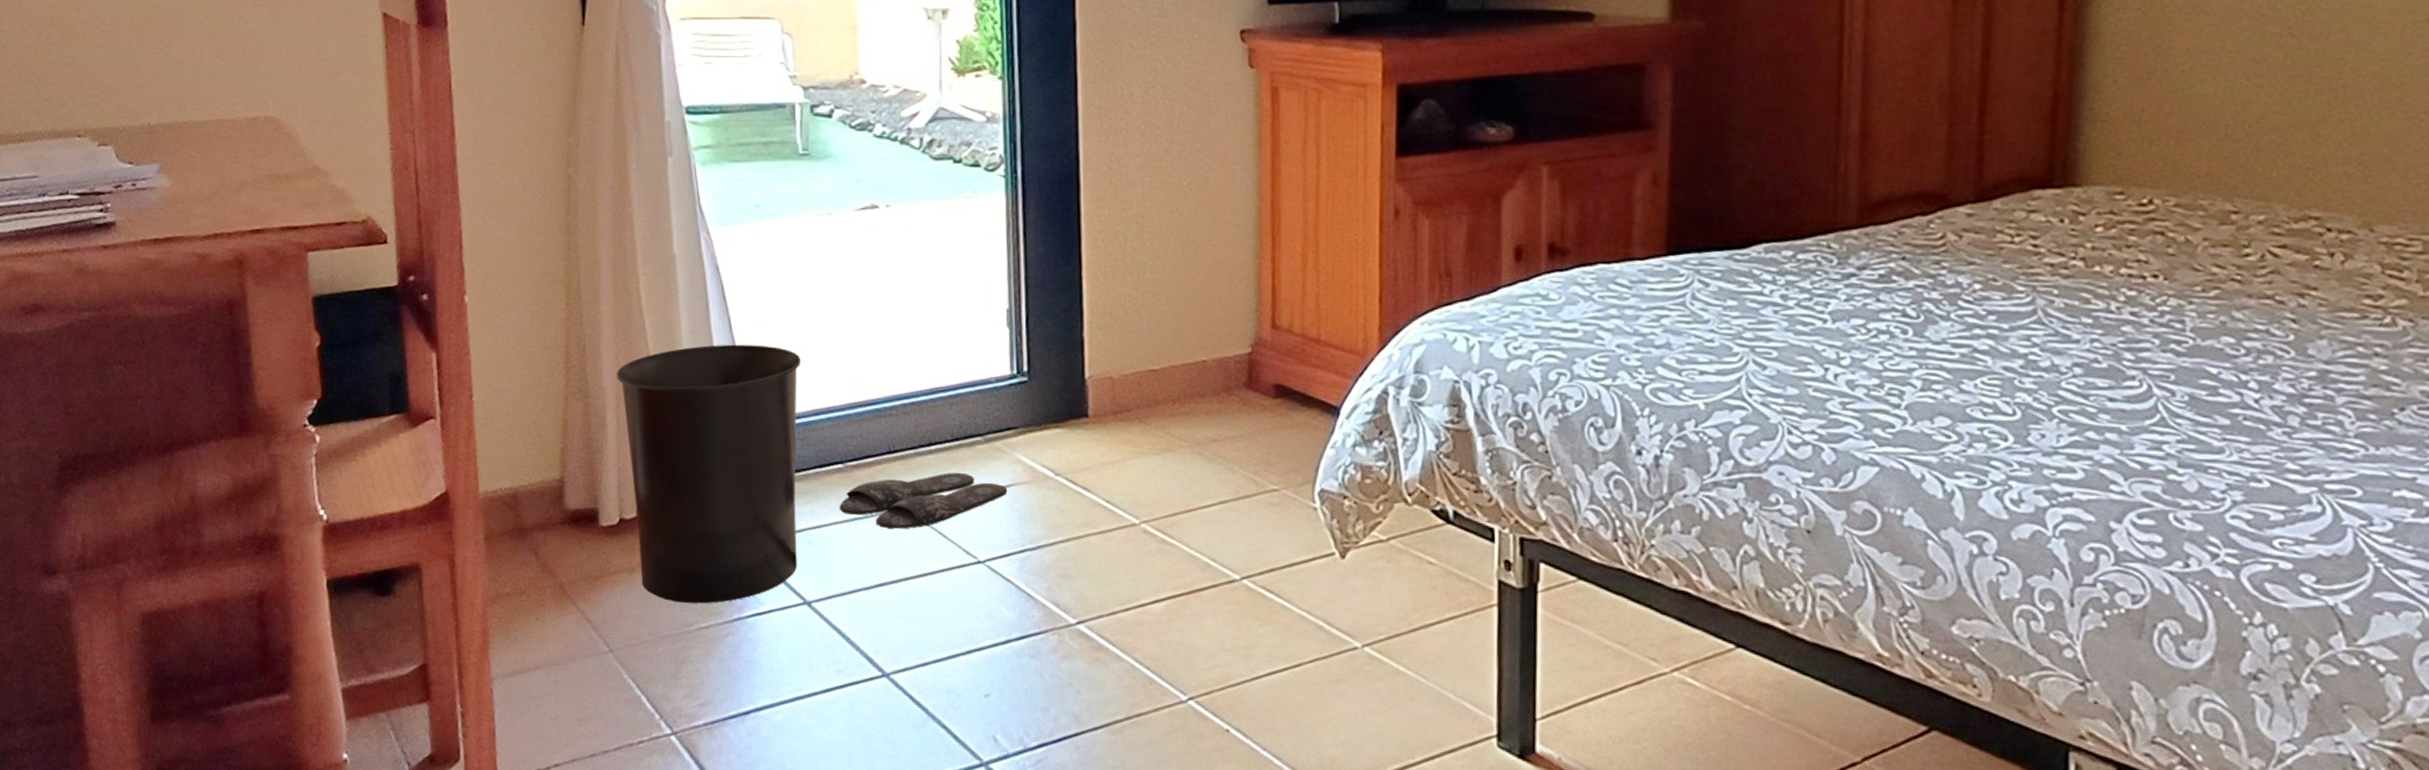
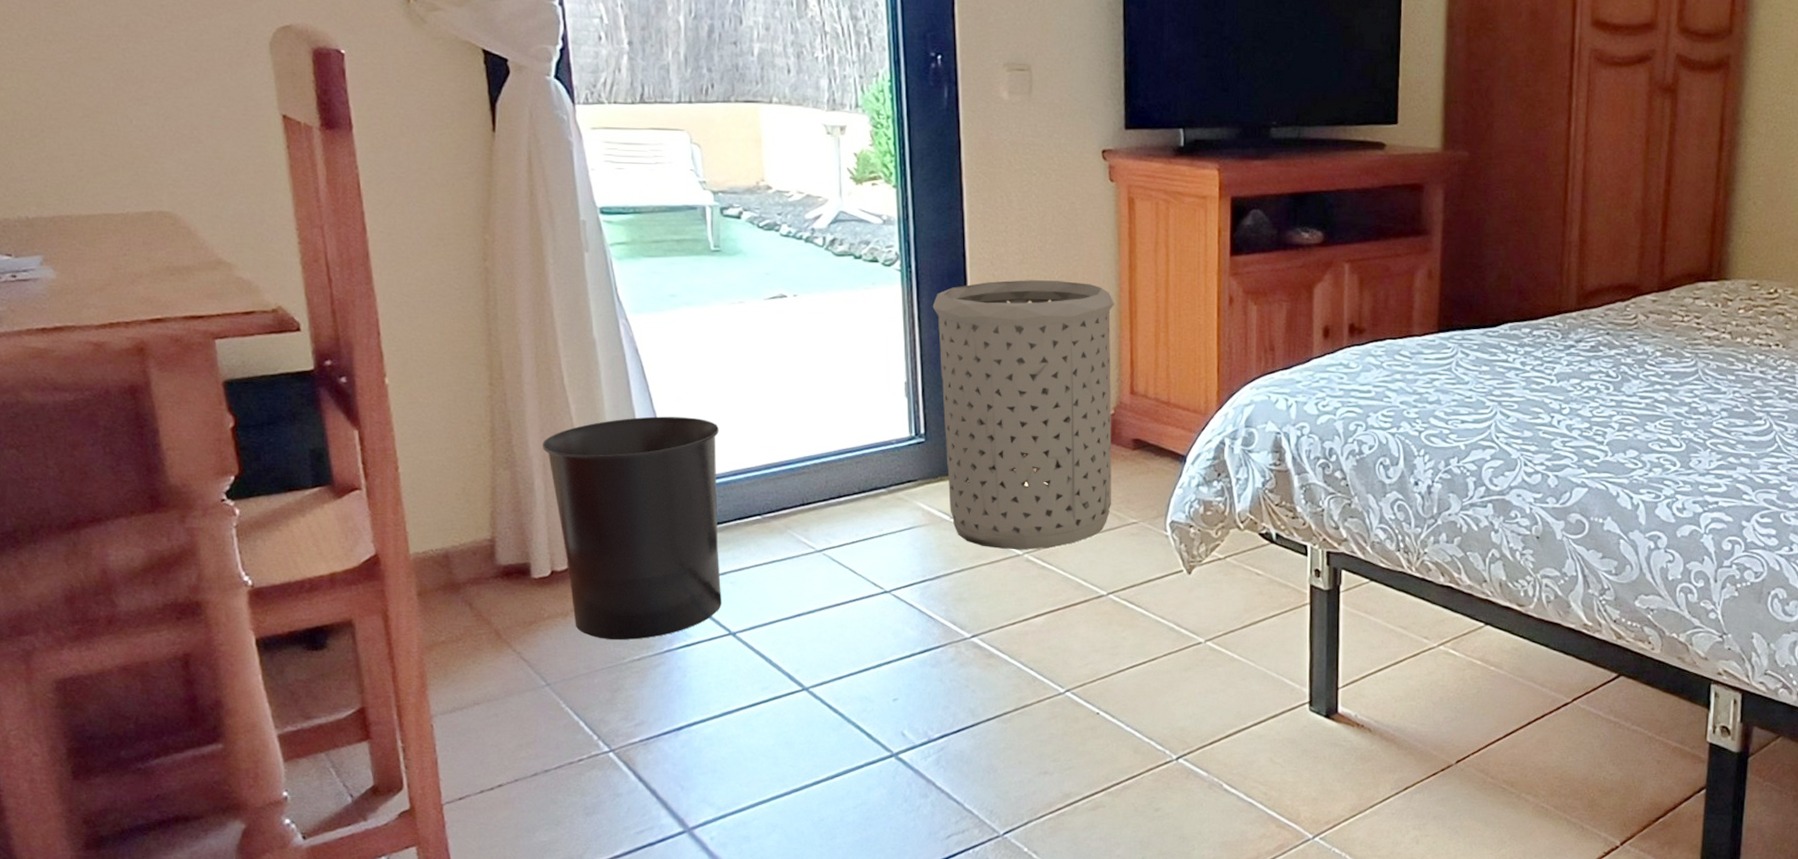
slippers: present [839,472,1008,529] -> none [759,519,910,568]
laundry basket: none [1040,187,1253,518] -> present [932,280,1114,549]

